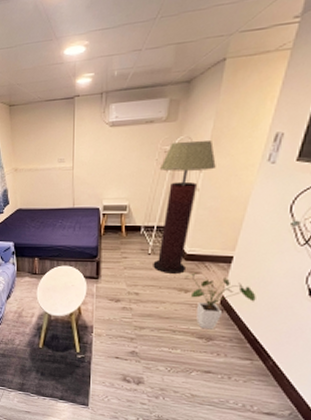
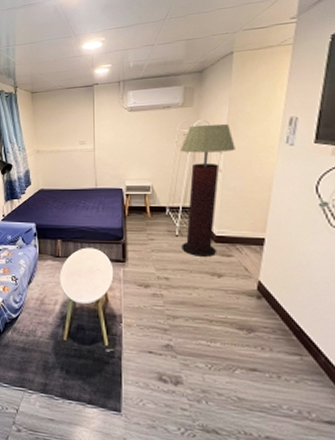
house plant: present [185,273,256,330] -> none [216,256,295,320]

